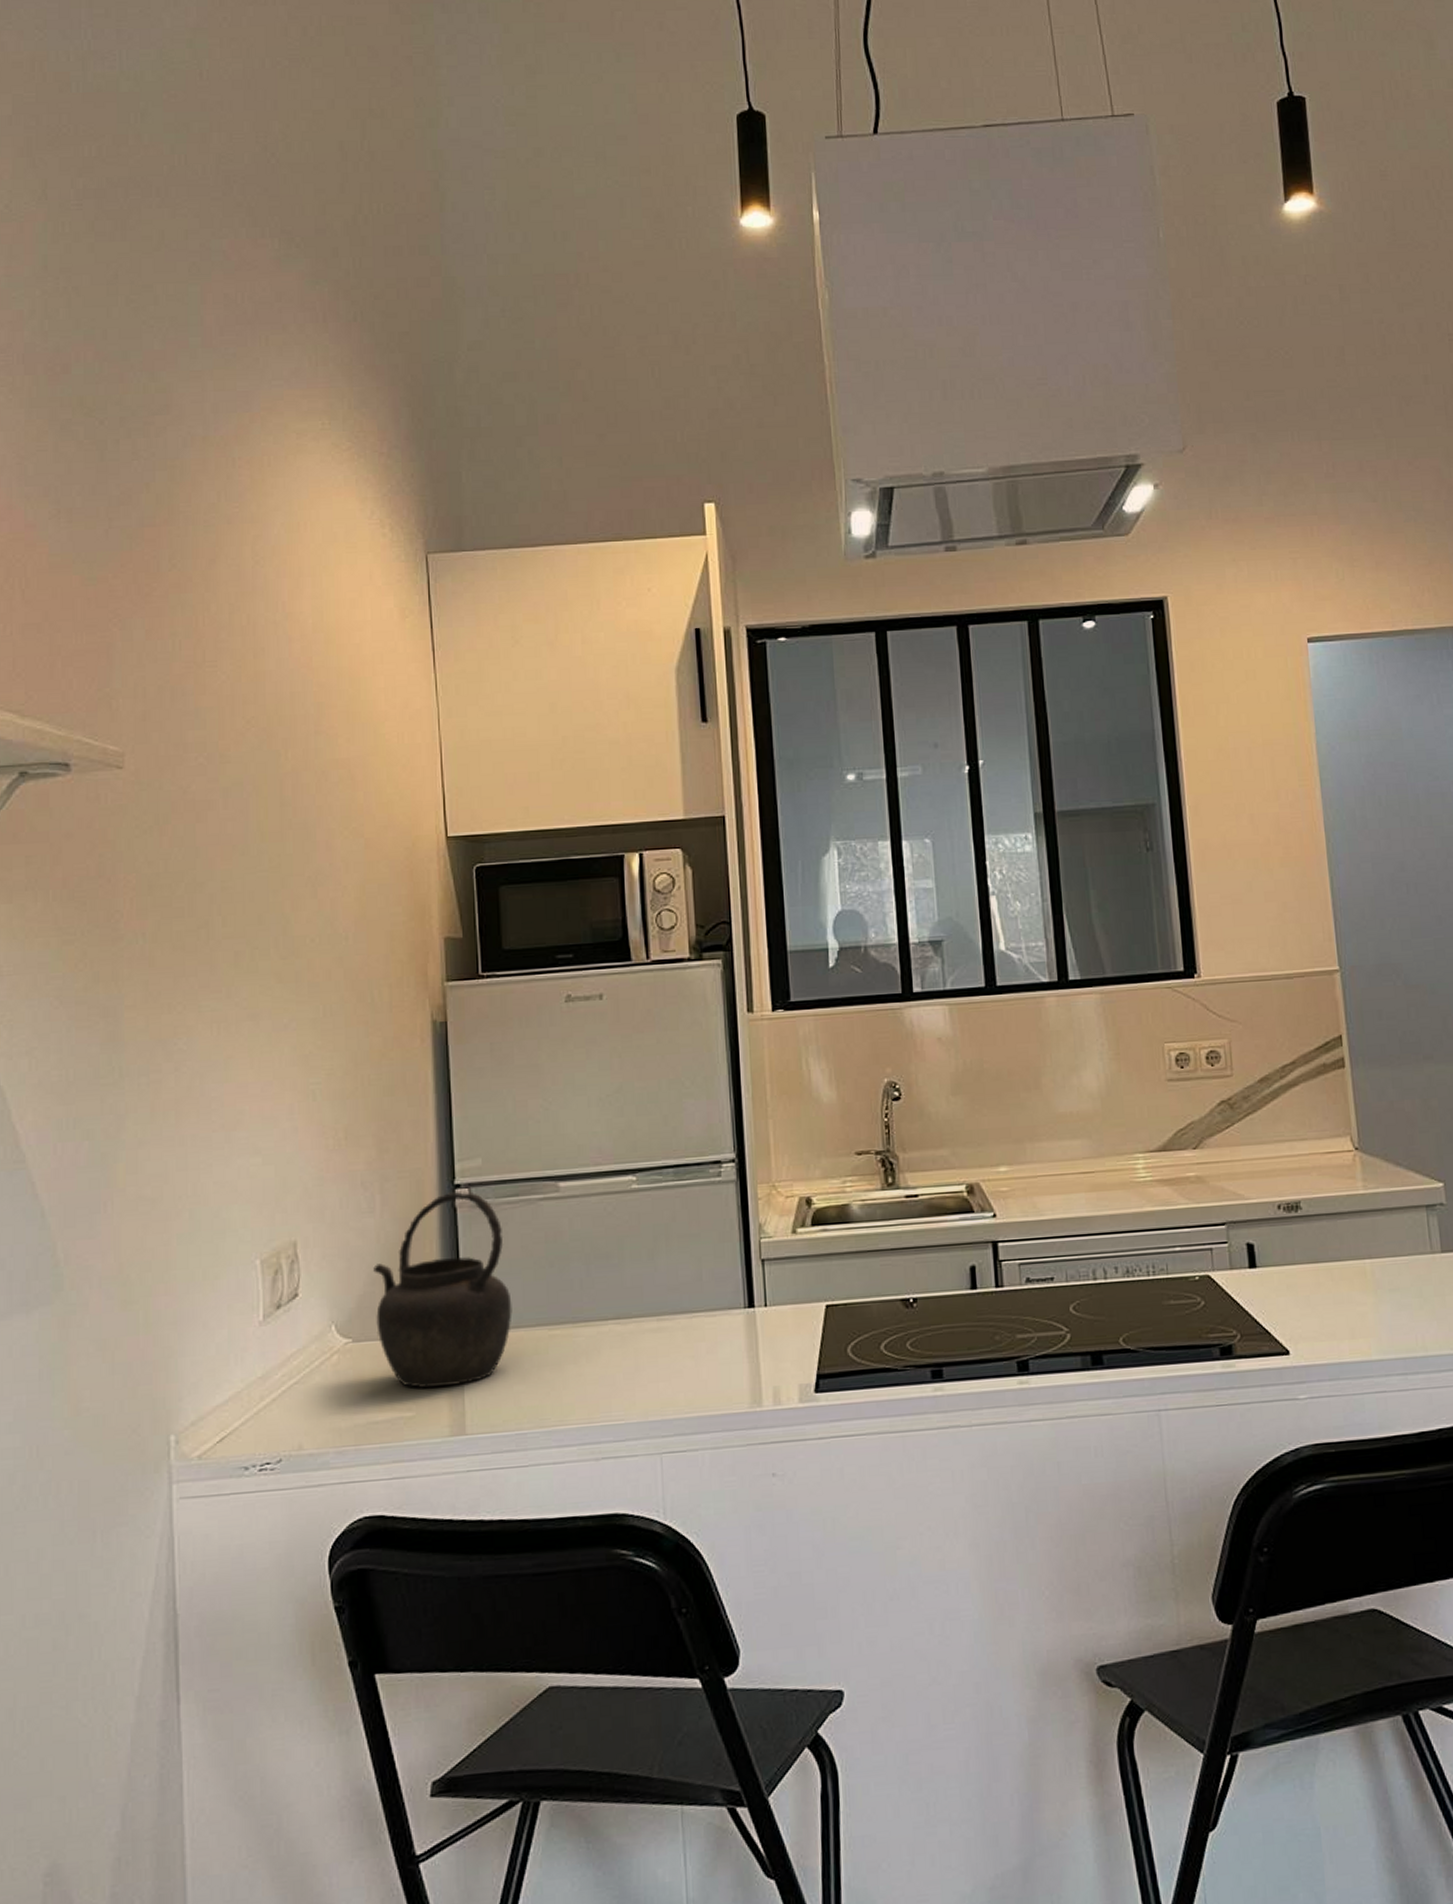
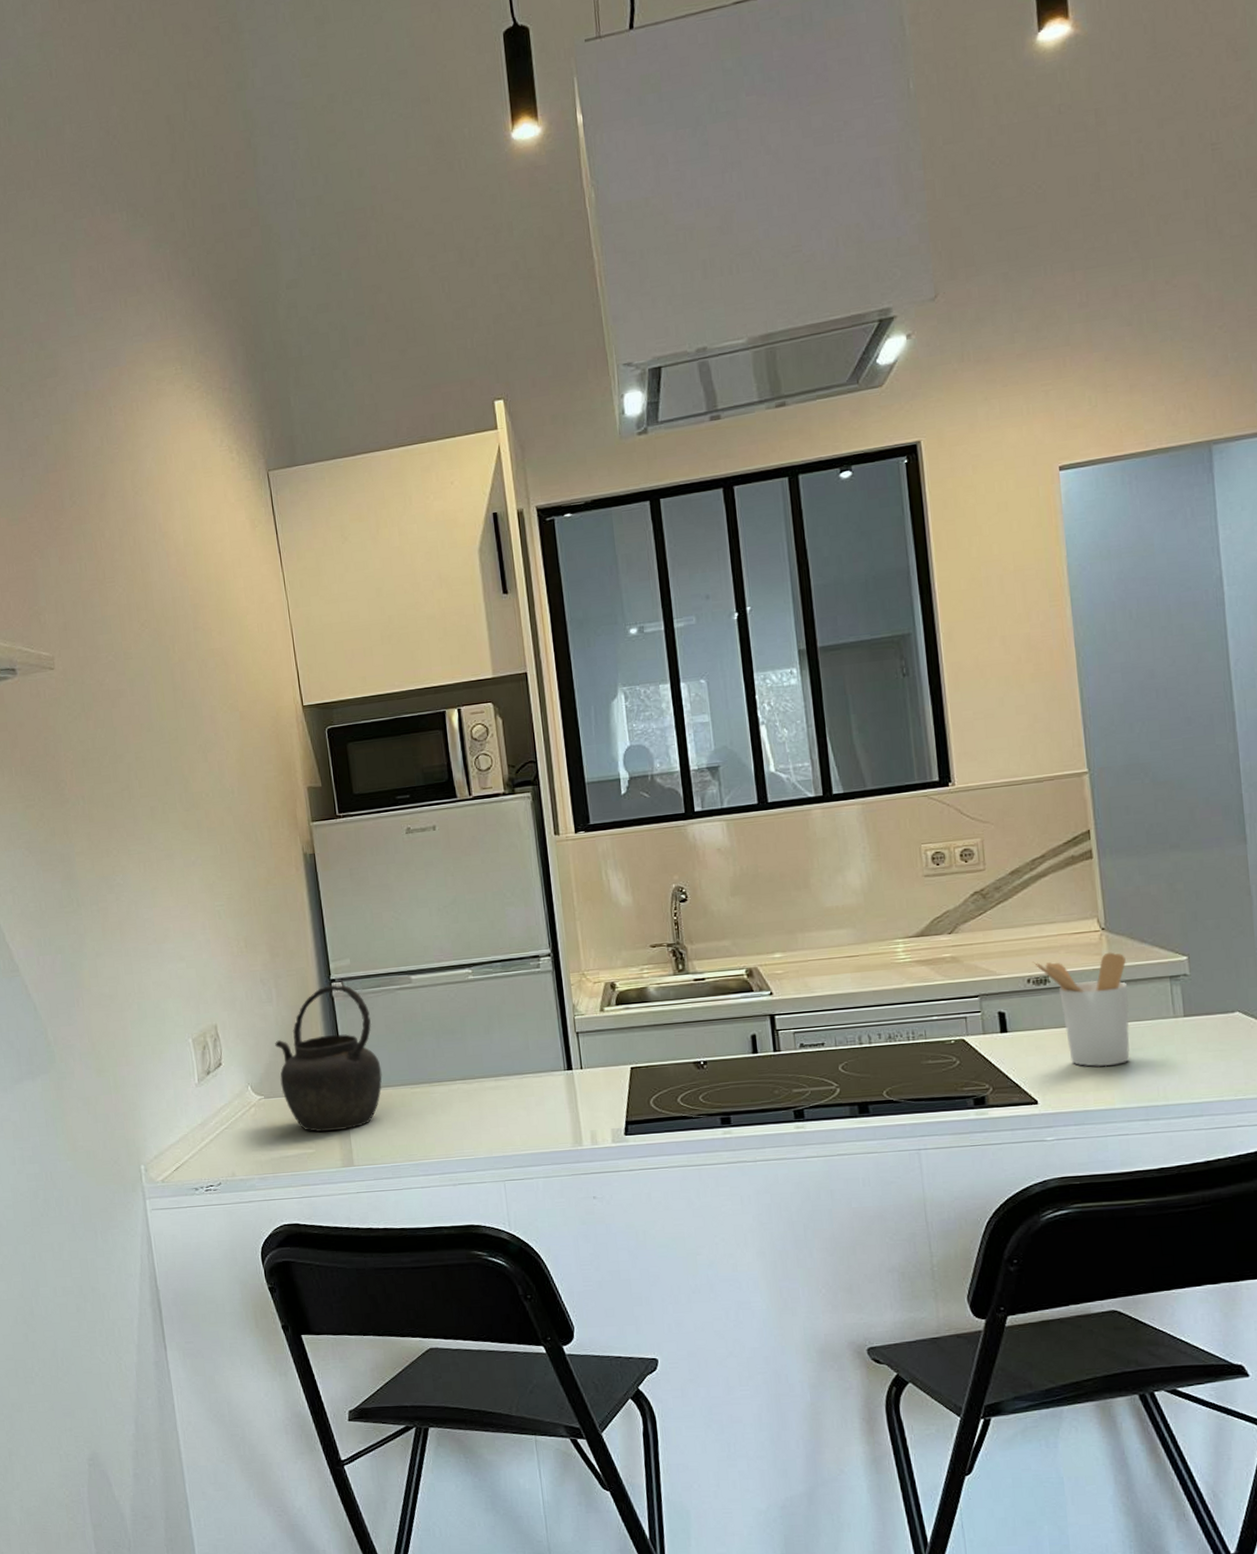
utensil holder: none [1282,1175,1387,1310] -> present [1031,952,1130,1067]

